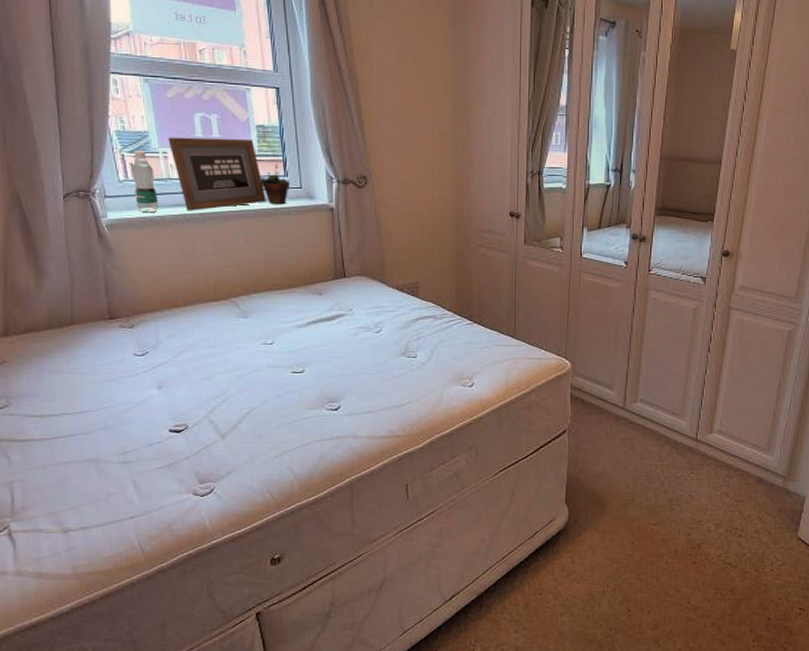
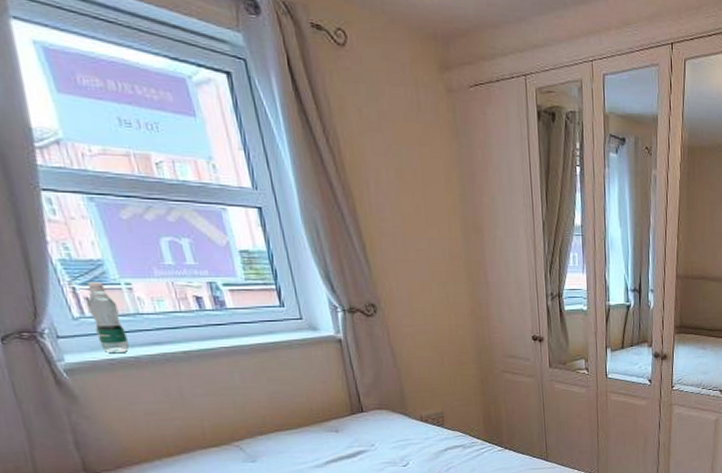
picture frame: present [168,137,266,211] -> none [130,265,262,350]
succulent plant: present [259,164,289,205] -> none [251,293,288,339]

